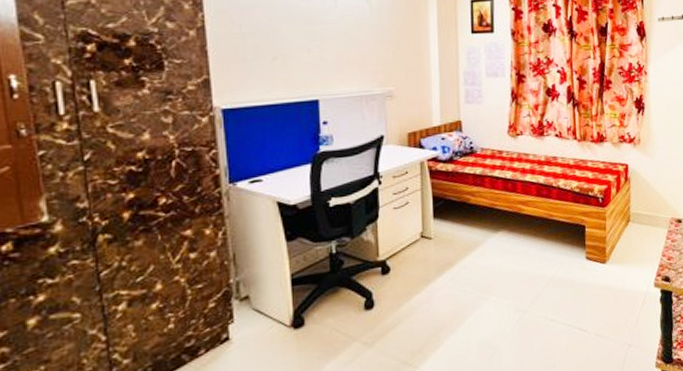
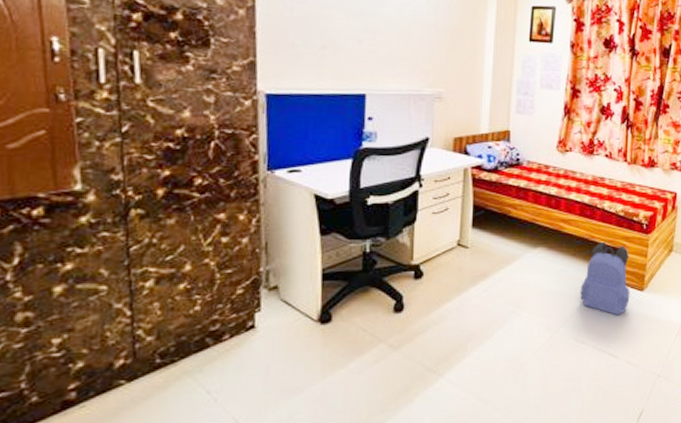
backpack: none [544,218,594,290] -> present [580,241,630,316]

